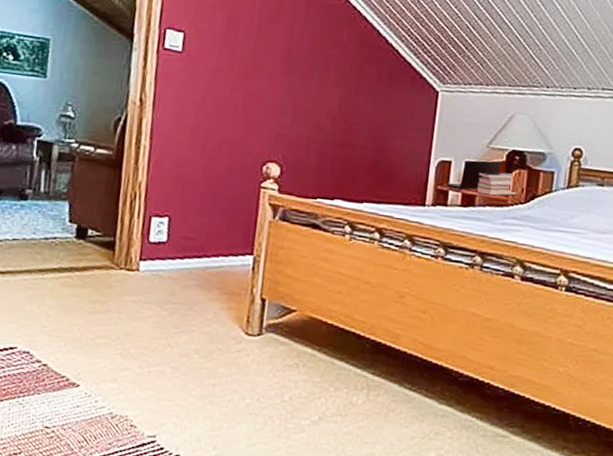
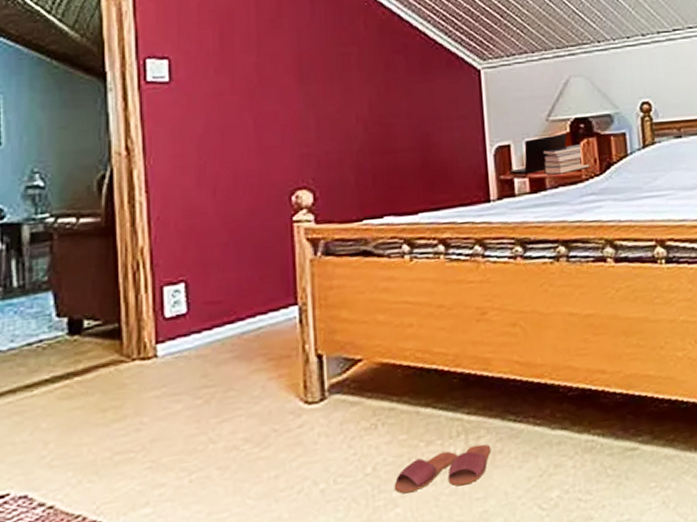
slippers: none [303,399,387,430] -> present [394,444,491,494]

